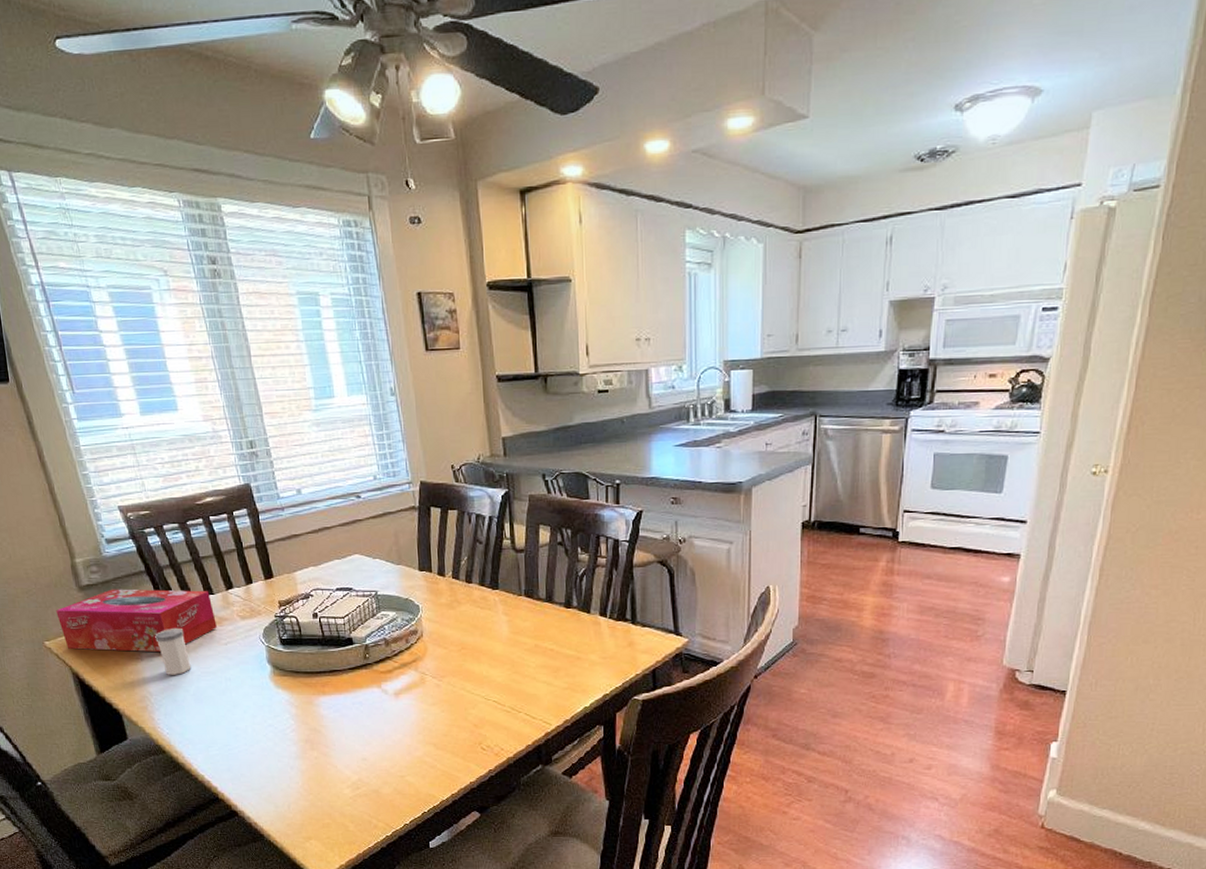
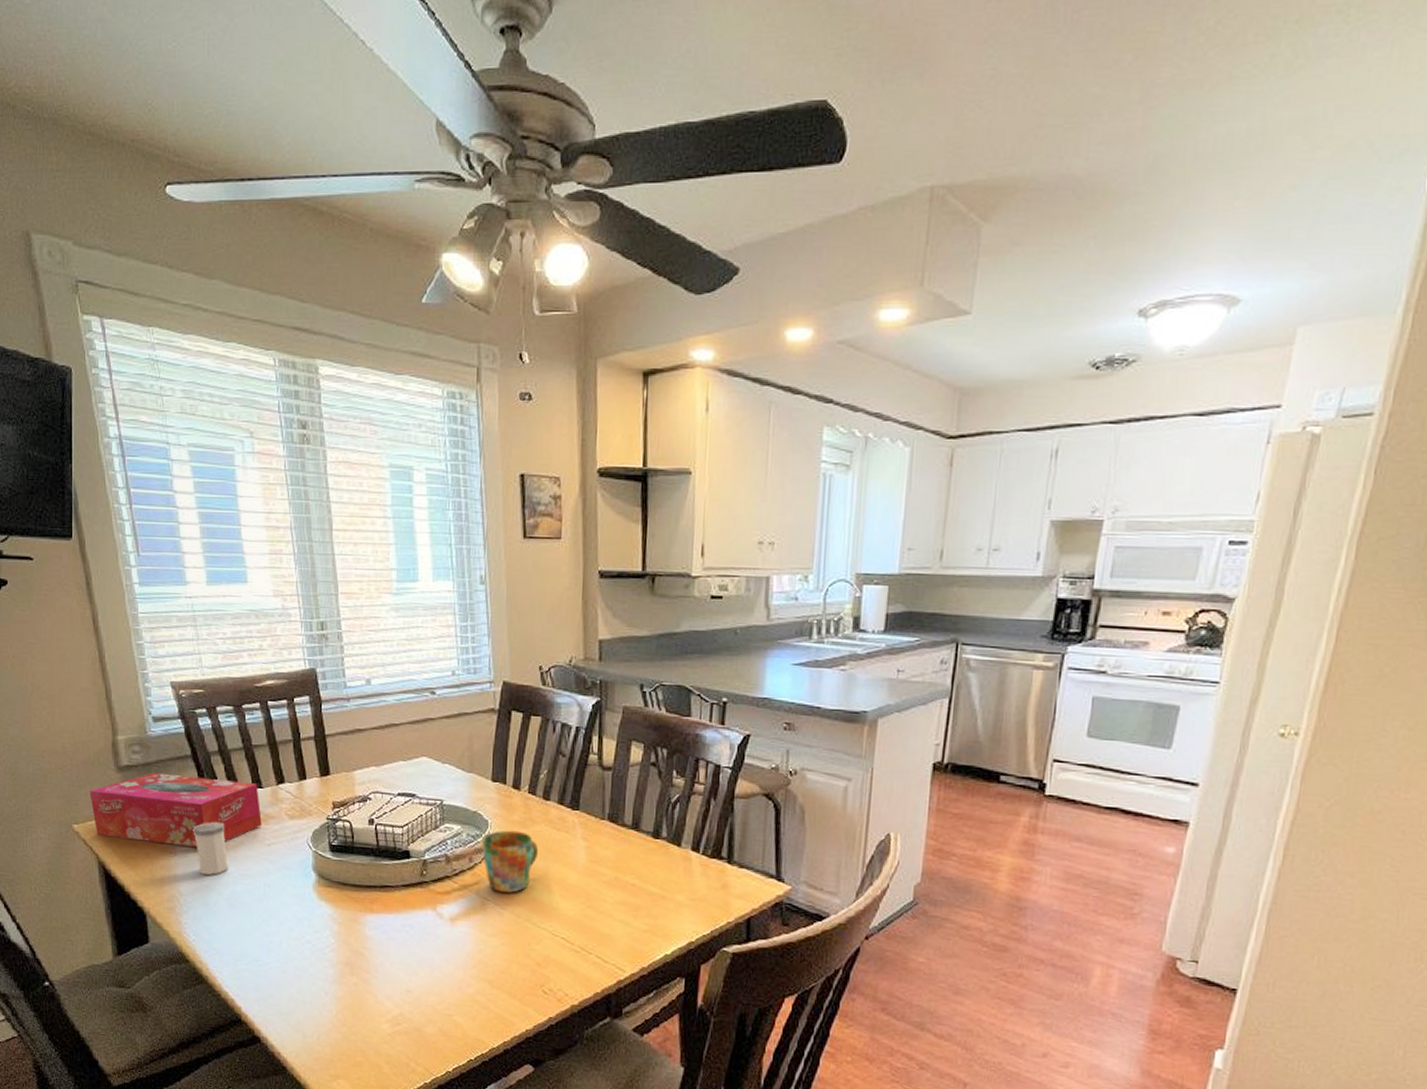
mug: none [415,612,466,666] -> present [482,830,538,893]

